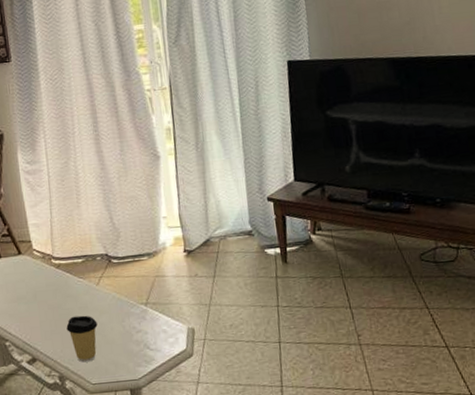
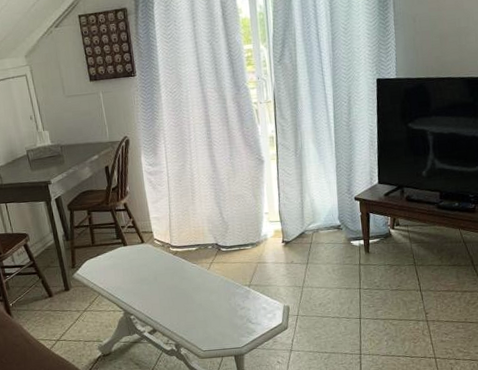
coffee cup: present [66,315,98,363] -> none [182,294,208,333]

